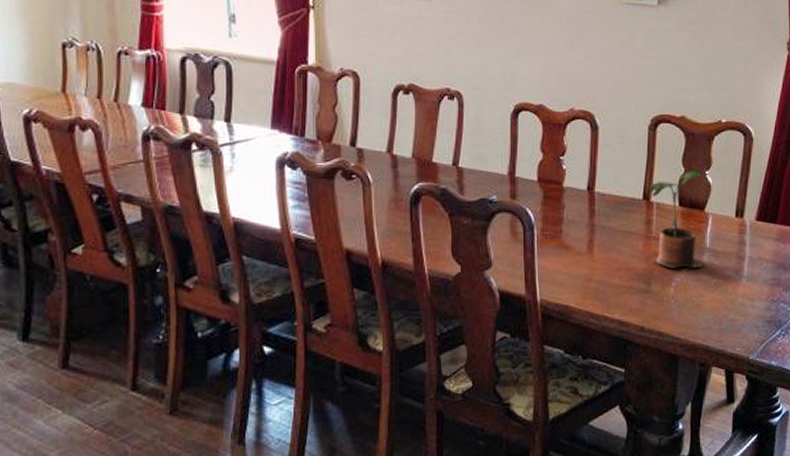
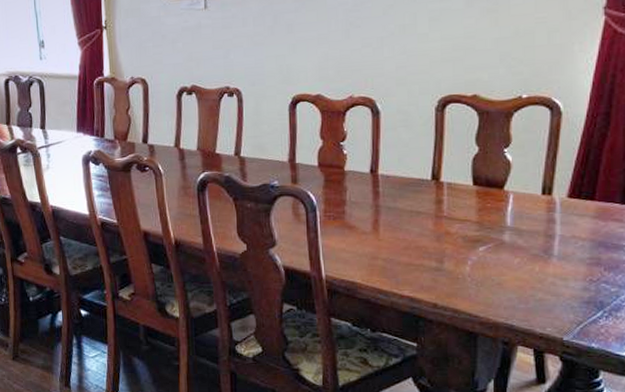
potted plant: present [650,169,705,268] -> none [439,147,505,247]

